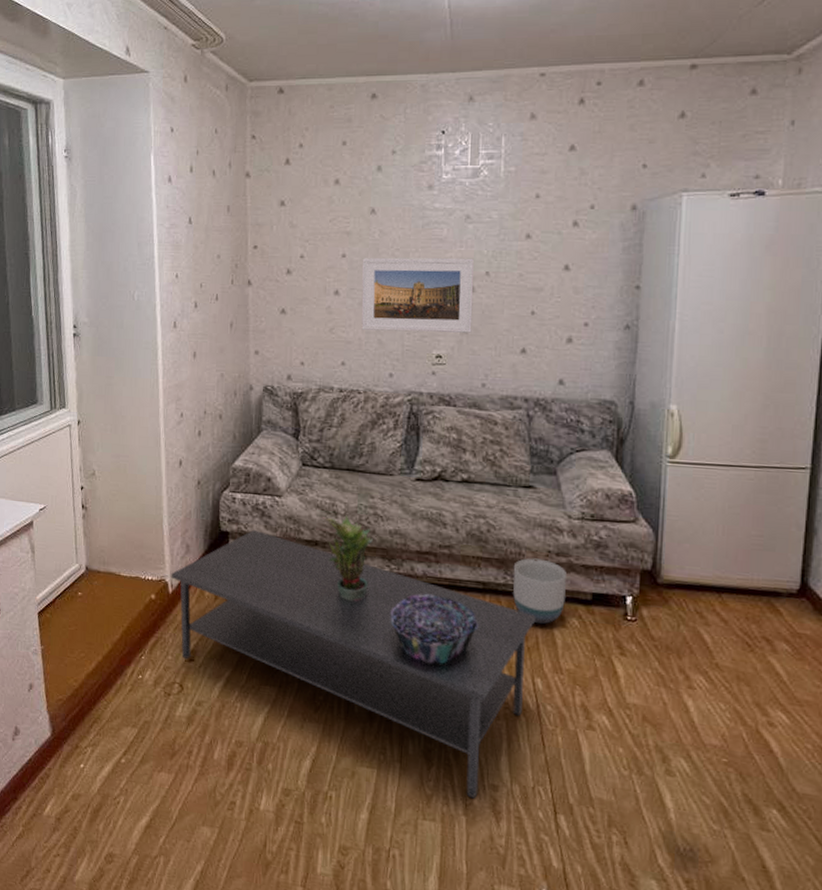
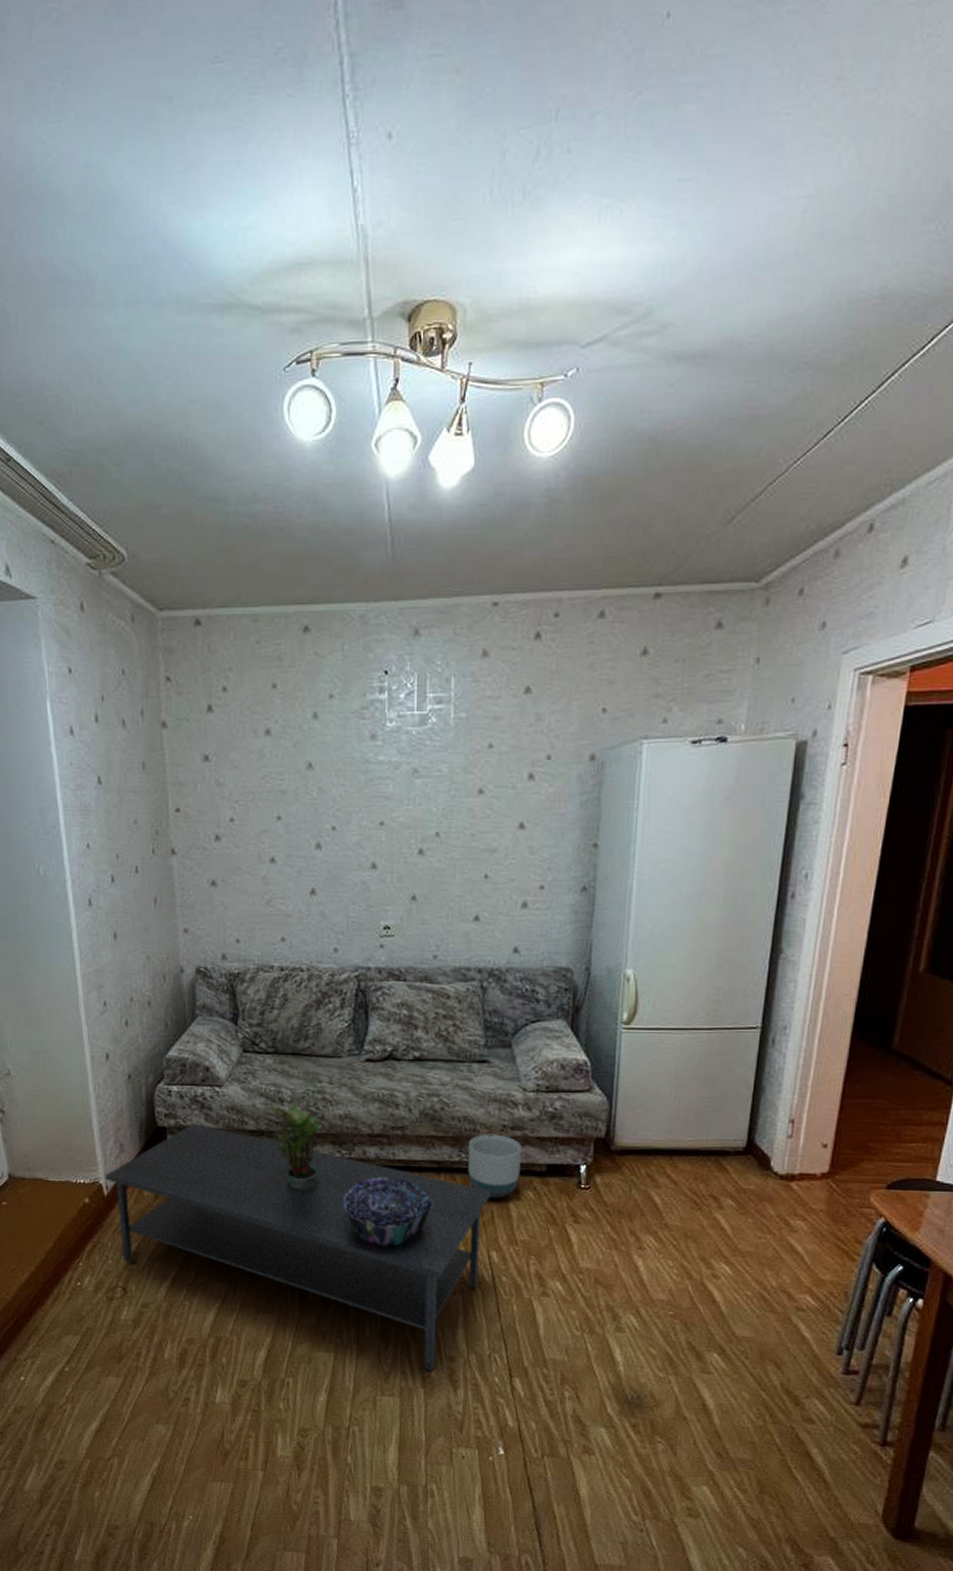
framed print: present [361,257,474,333] -> none [299,817,423,902]

